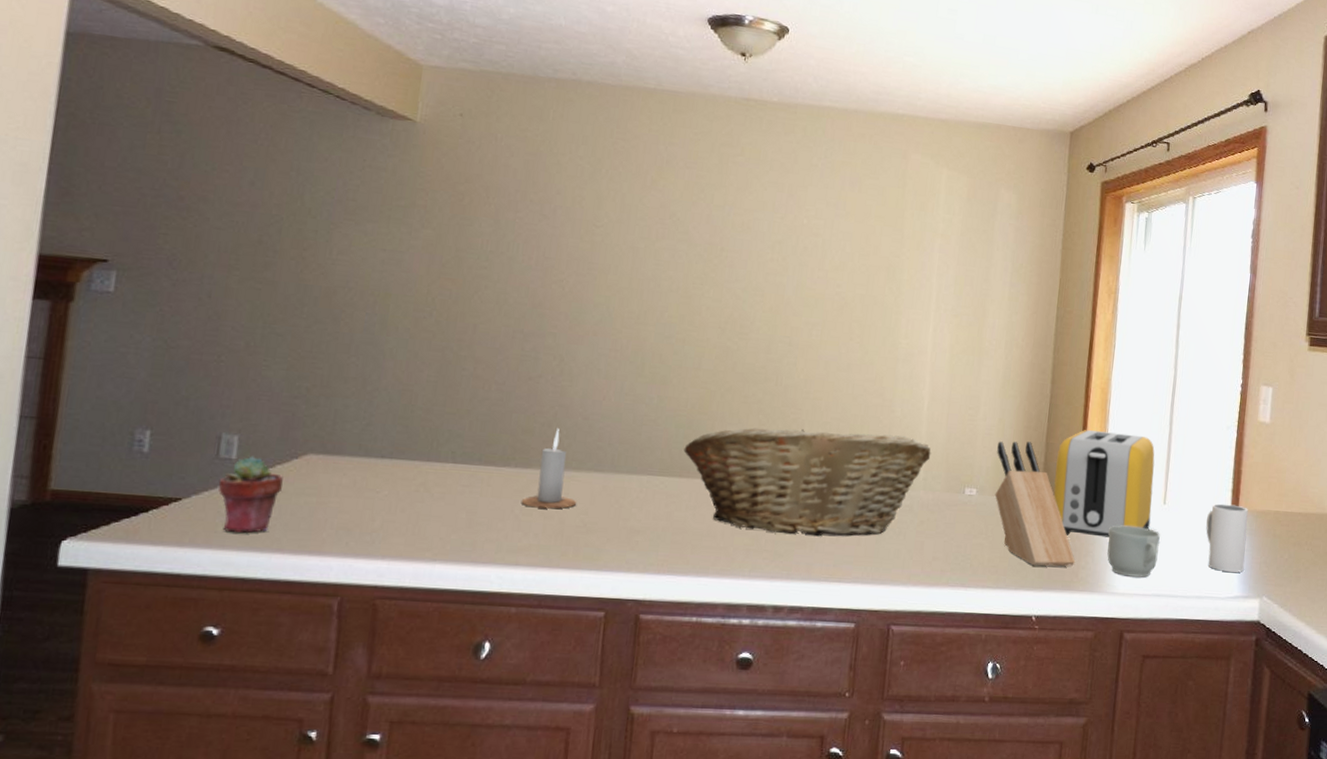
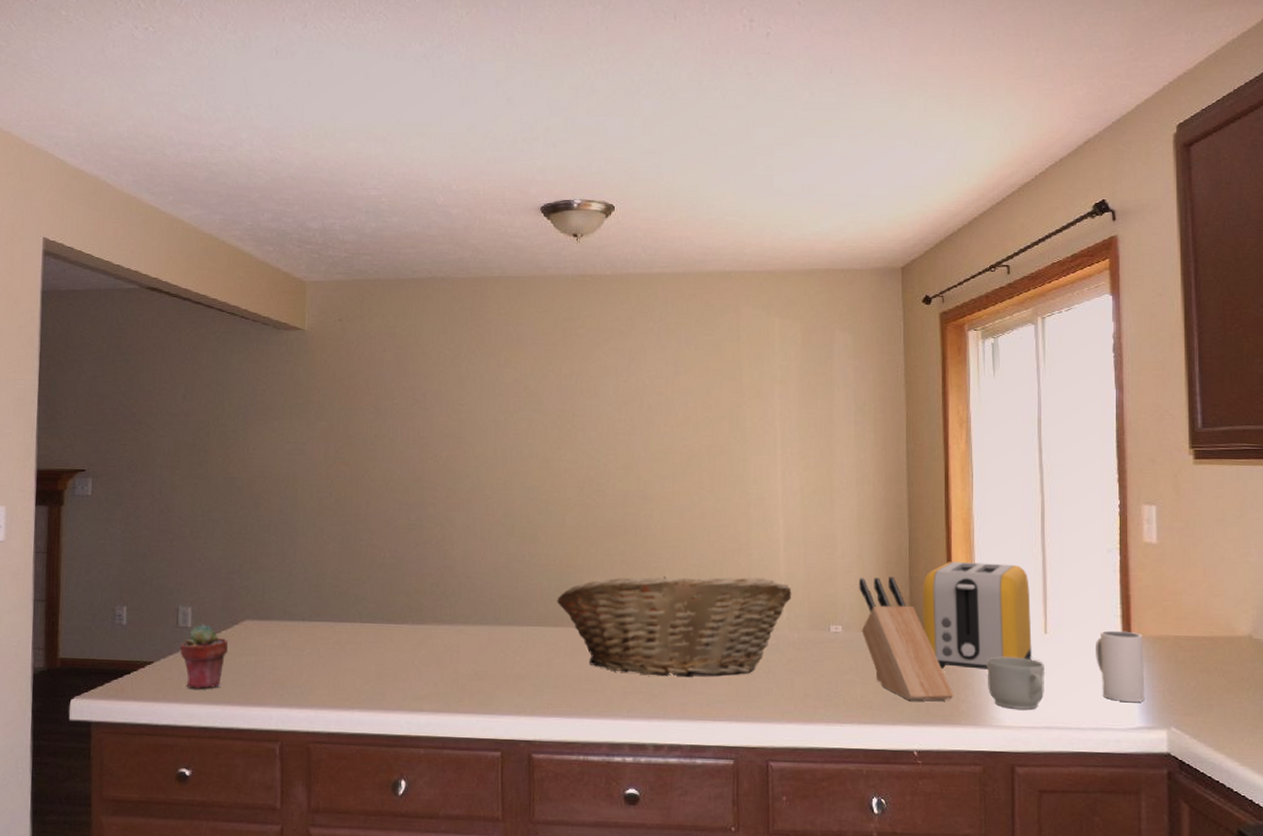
candle: present [521,428,576,509] -> none [420,587,467,660]

